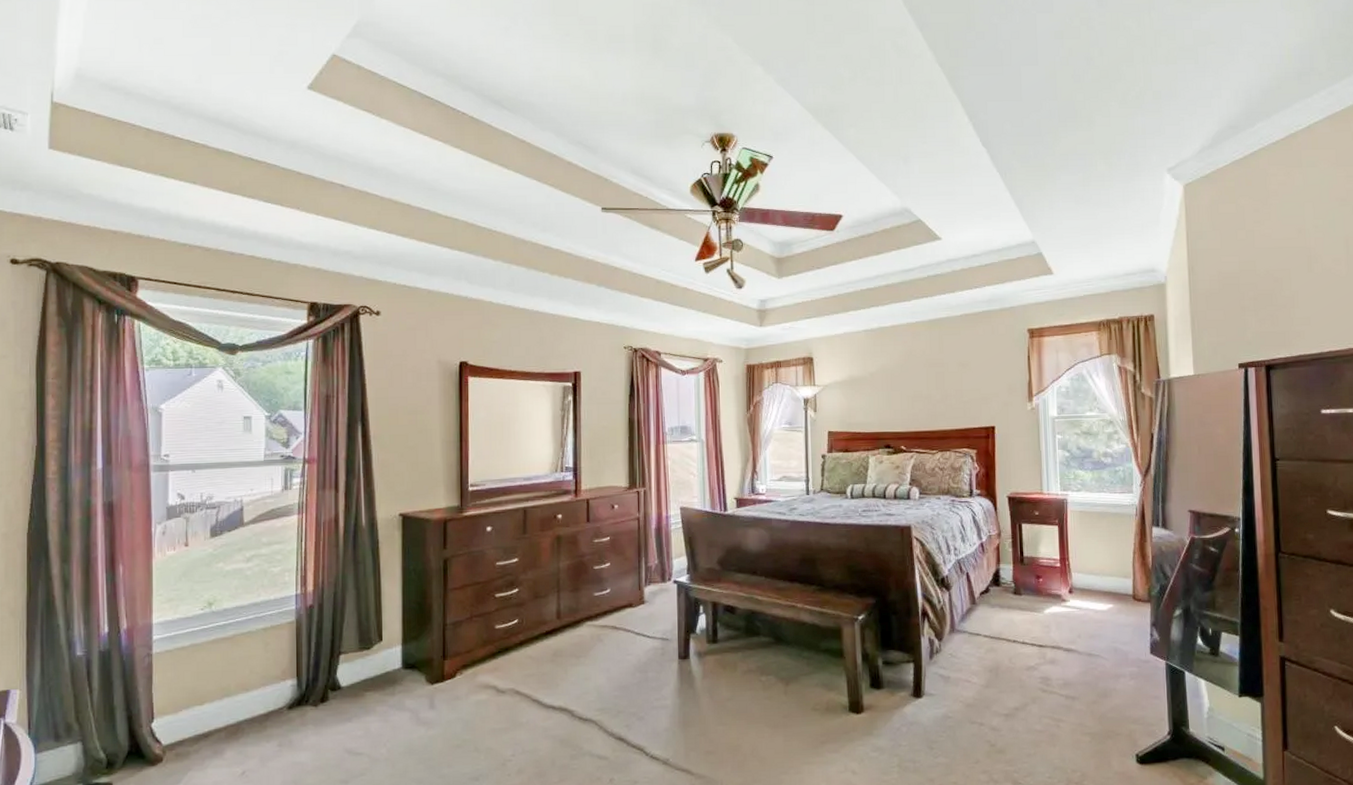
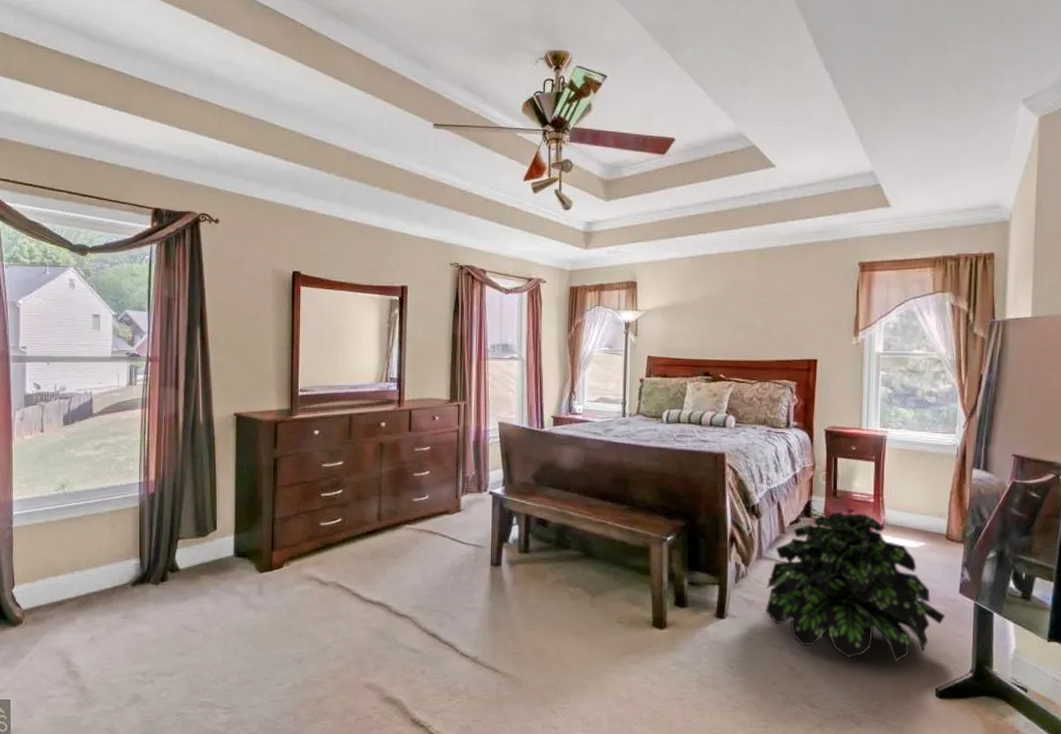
potted plant: none [961,578,1139,730] -> present [765,511,946,662]

